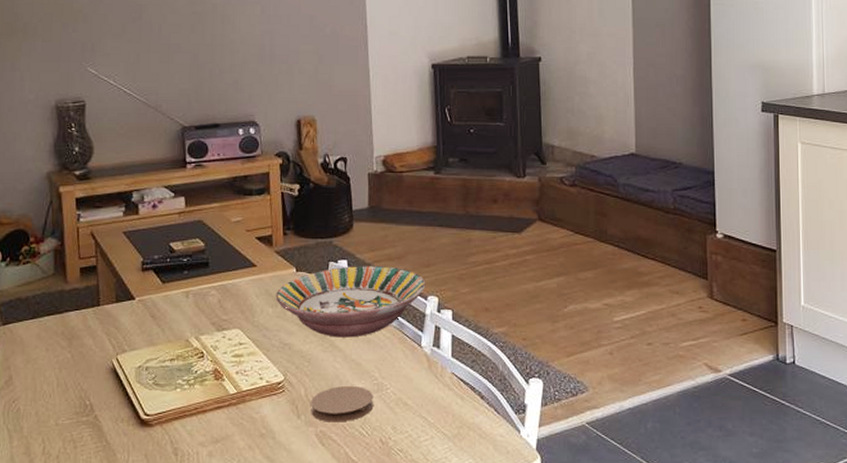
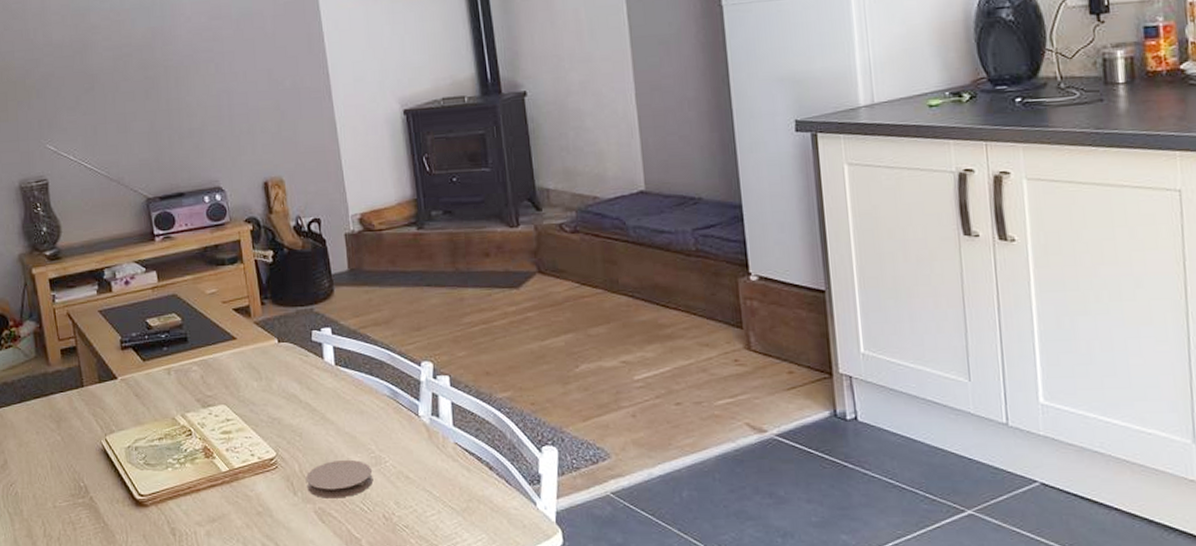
serving bowl: present [276,266,426,338] -> none [259,332,418,410]

